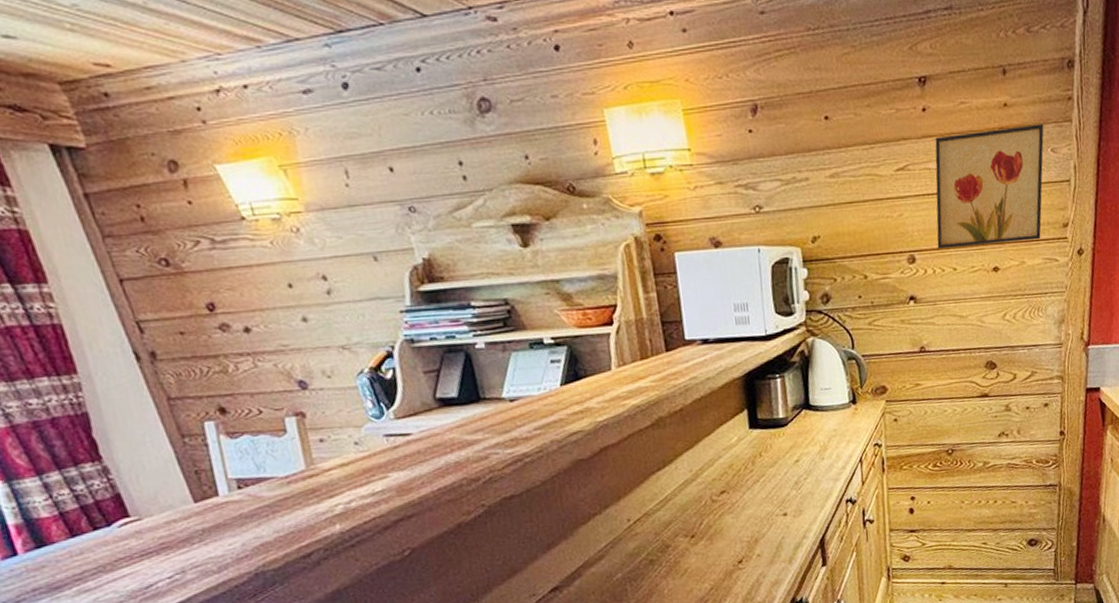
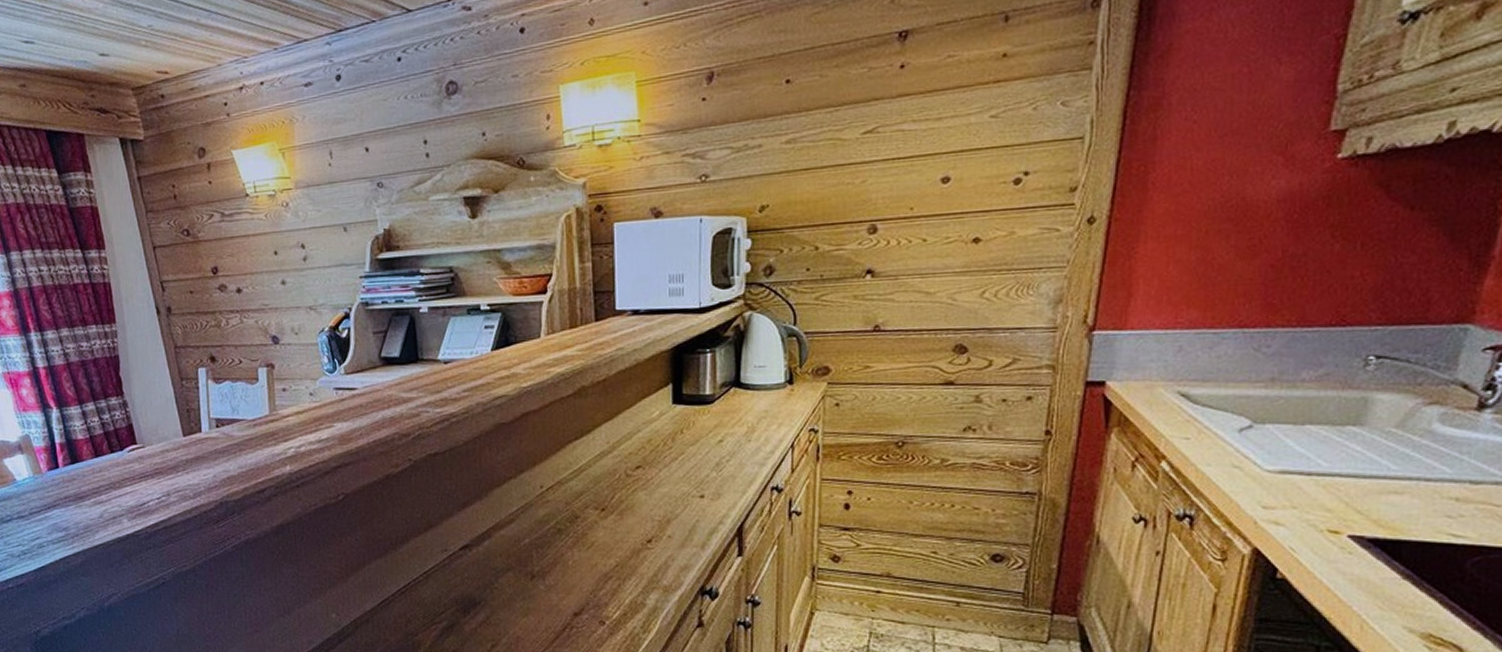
wall art: present [935,124,1044,249] -> none [905,74,1054,218]

